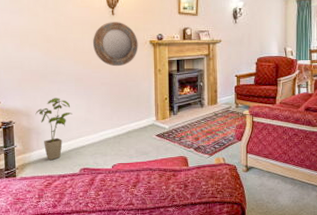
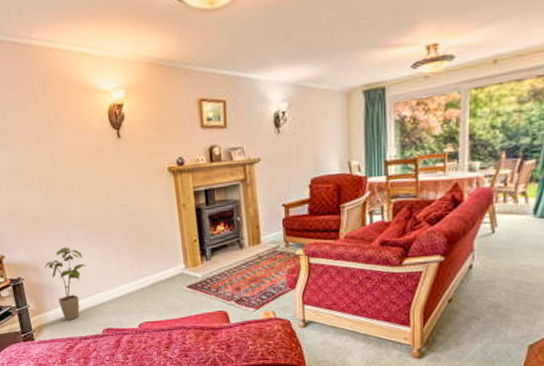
home mirror: present [93,22,138,67] -> none [98,146,155,205]

